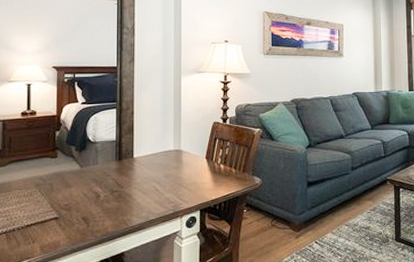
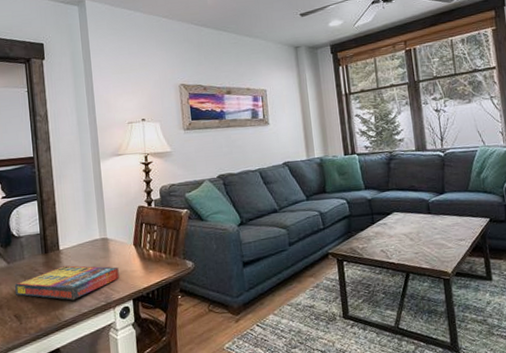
game compilation box: none [86,173,189,207] -> present [15,265,120,301]

